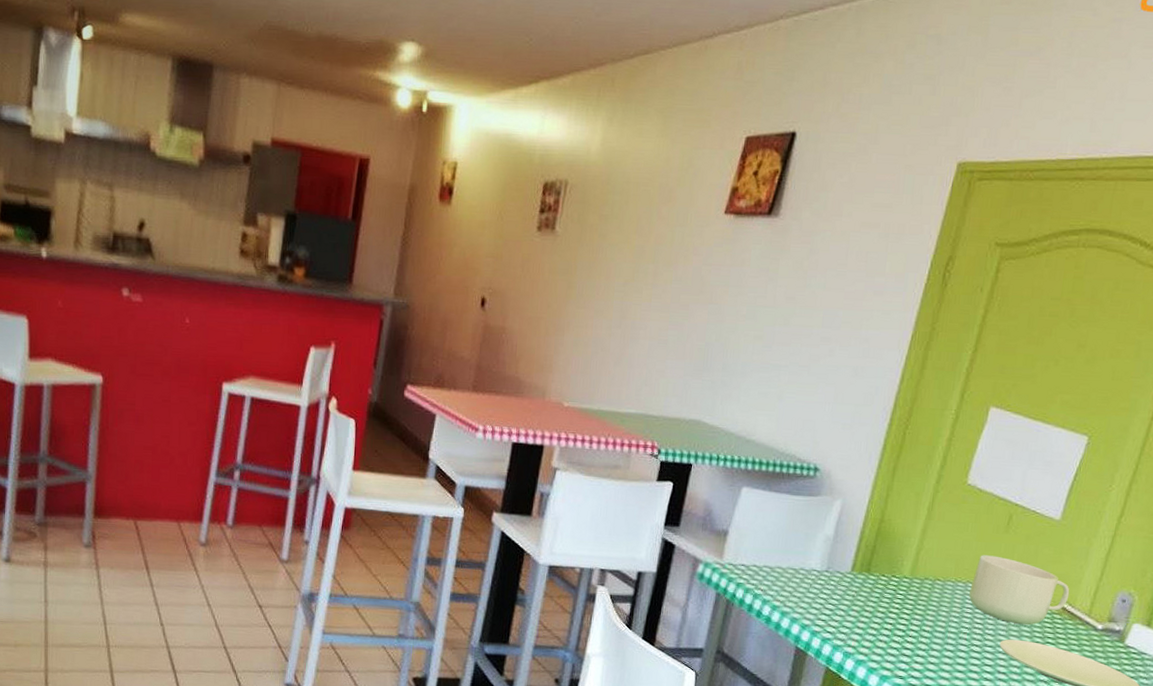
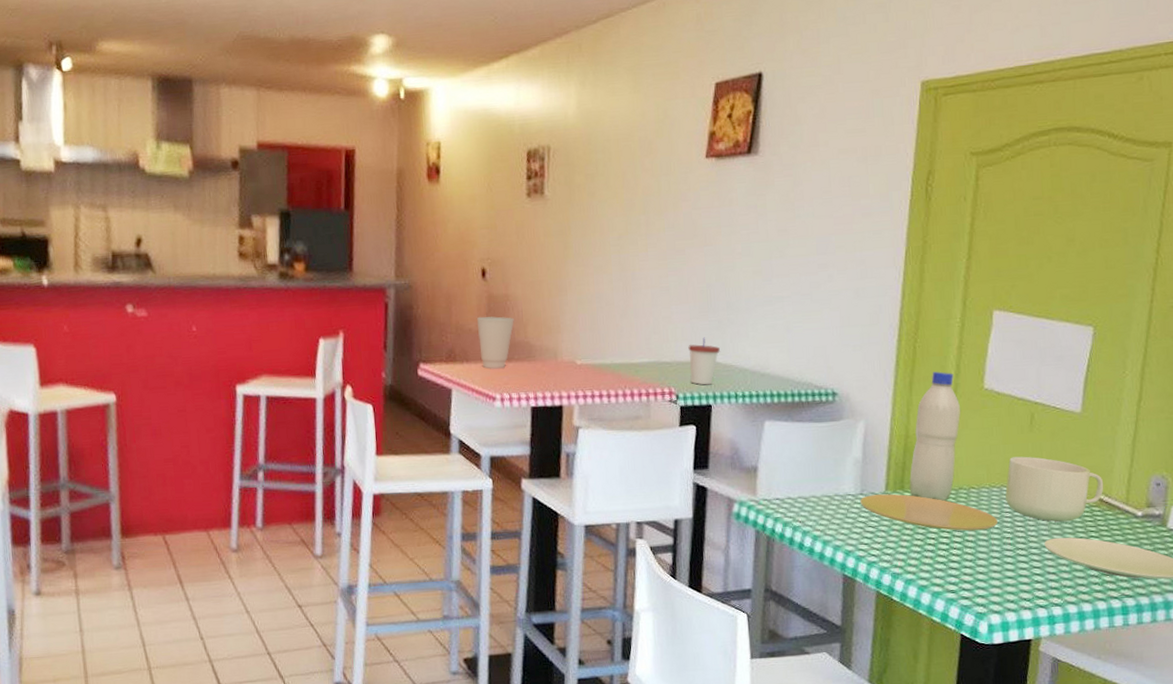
cup: none [469,345,507,402] -> present [476,316,514,370]
cup: none [674,395,709,444] -> present [688,337,720,385]
plate: none [825,573,958,623] -> present [860,494,998,531]
water bottle: none [875,460,941,590] -> present [909,371,961,502]

